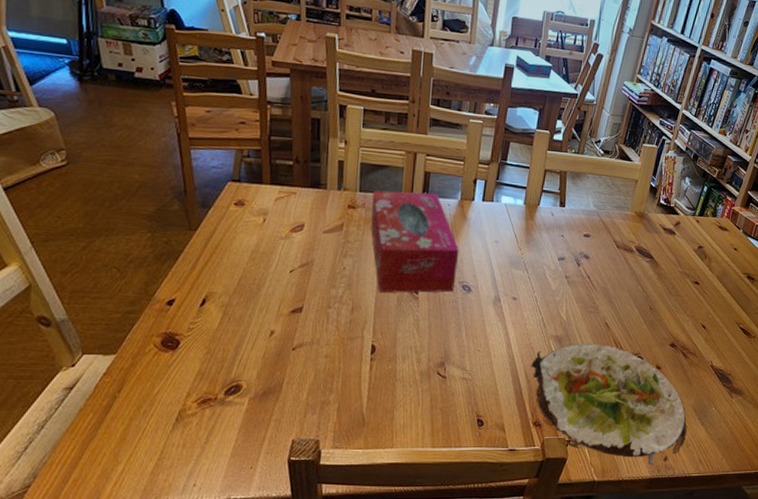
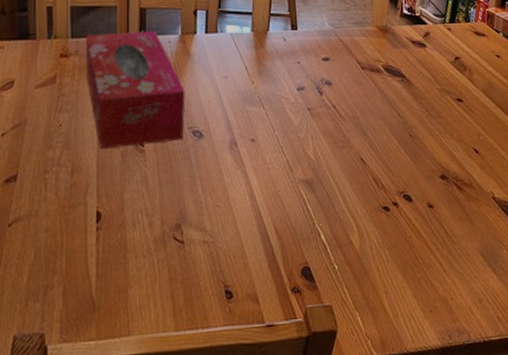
salad plate: present [531,343,687,466] -> none [280,184,477,331]

